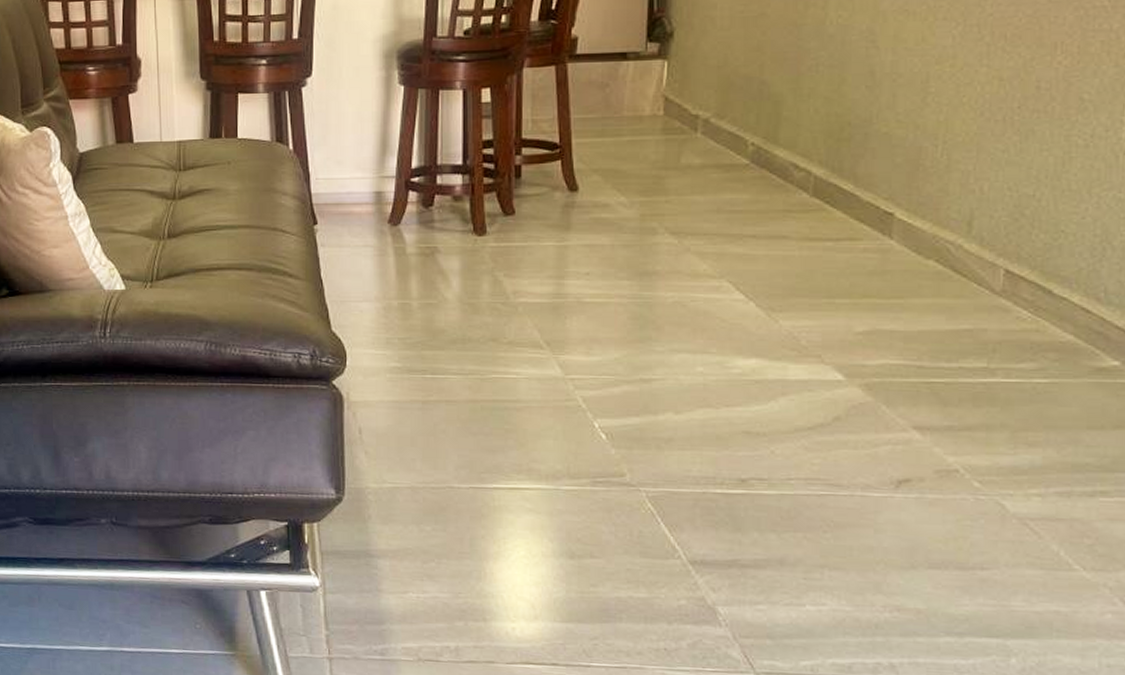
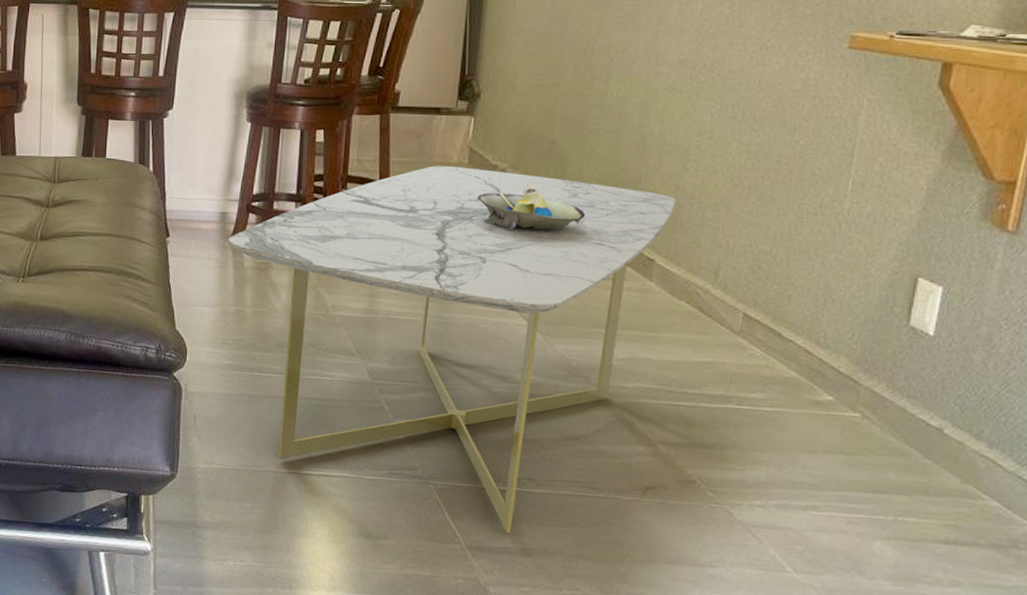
coffee table: none [386,120,916,544] -> present [228,166,677,534]
decorative bowl: none [676,133,808,191] -> present [477,183,586,231]

